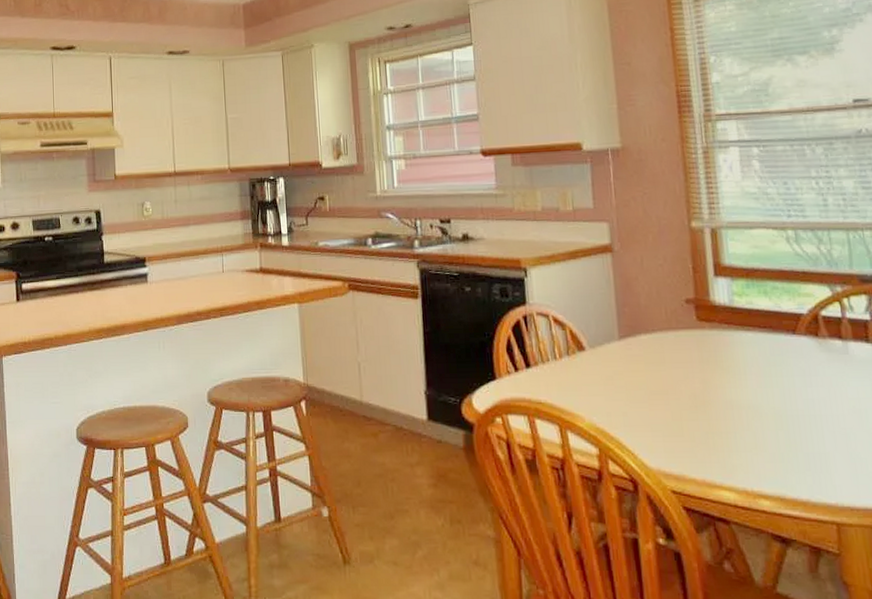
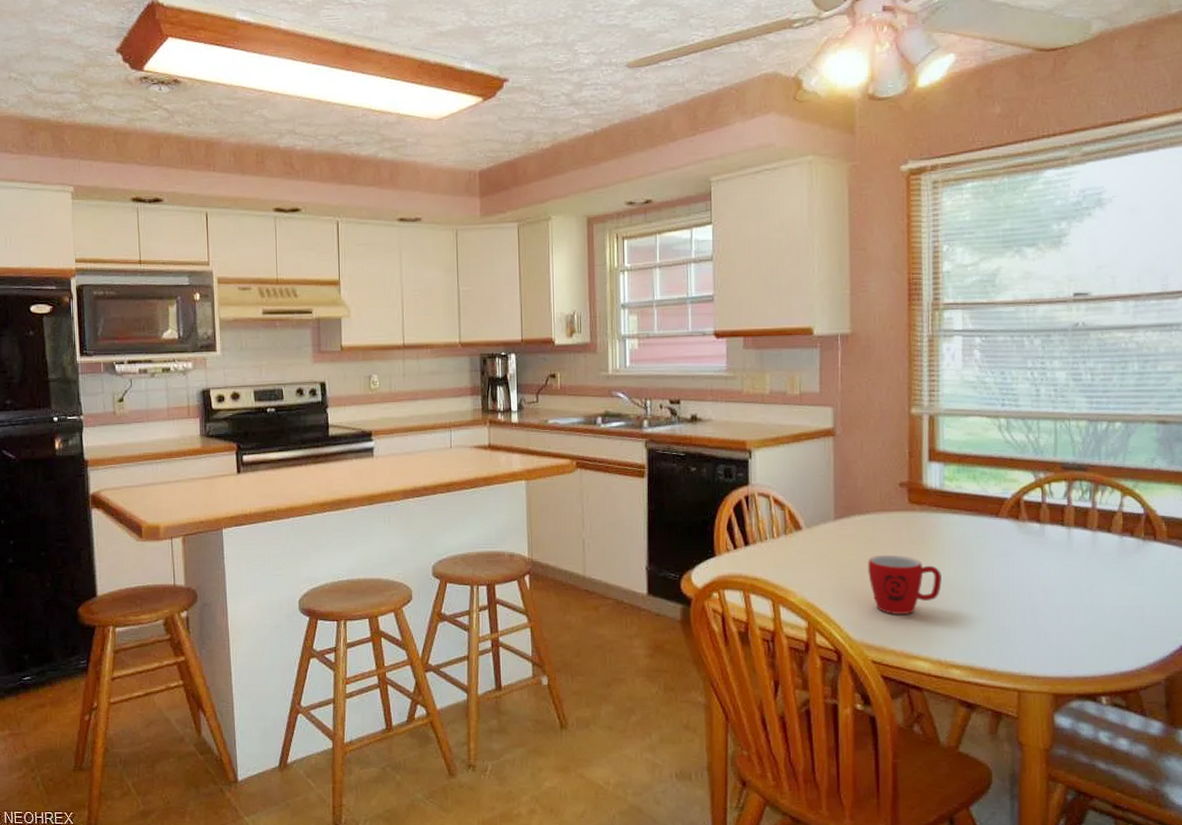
mug: none [658,375,741,440] -> present [868,554,942,614]

